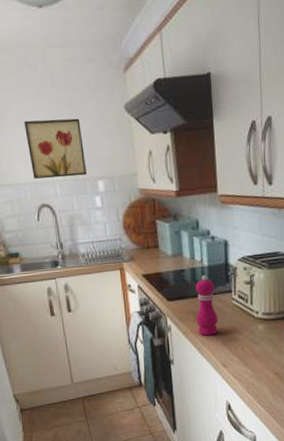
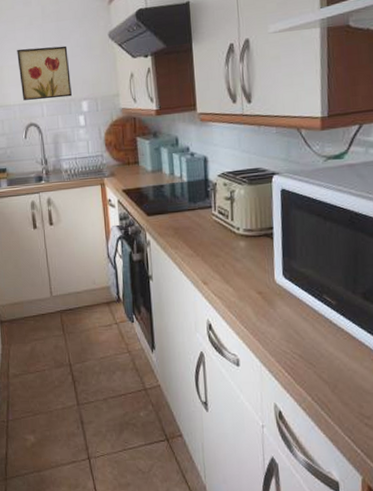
pepper mill: present [195,275,219,336] -> none [175,191,199,252]

